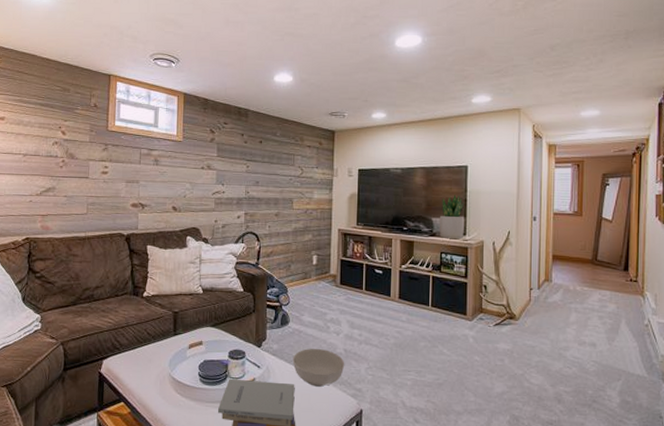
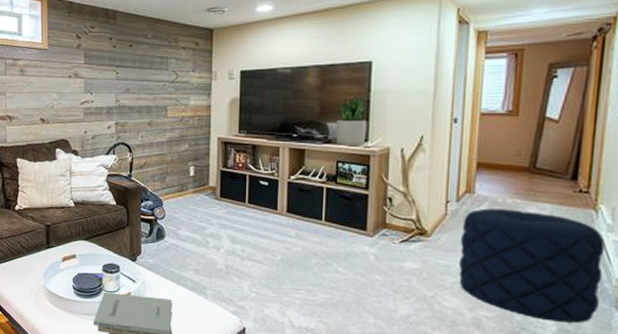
bowl: present [292,348,345,387] -> none [169,263,226,303]
pouf: none [542,295,652,395] -> present [459,208,605,323]

